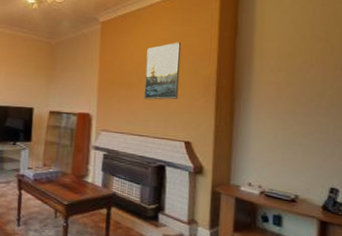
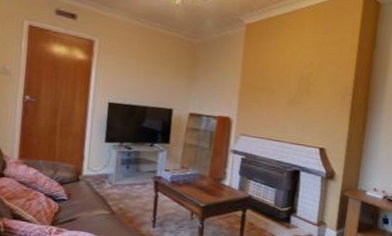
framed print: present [144,42,181,100] -> none [284,50,322,107]

